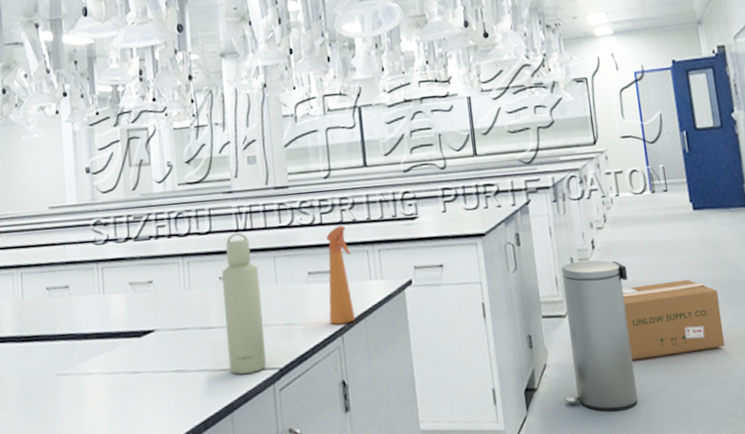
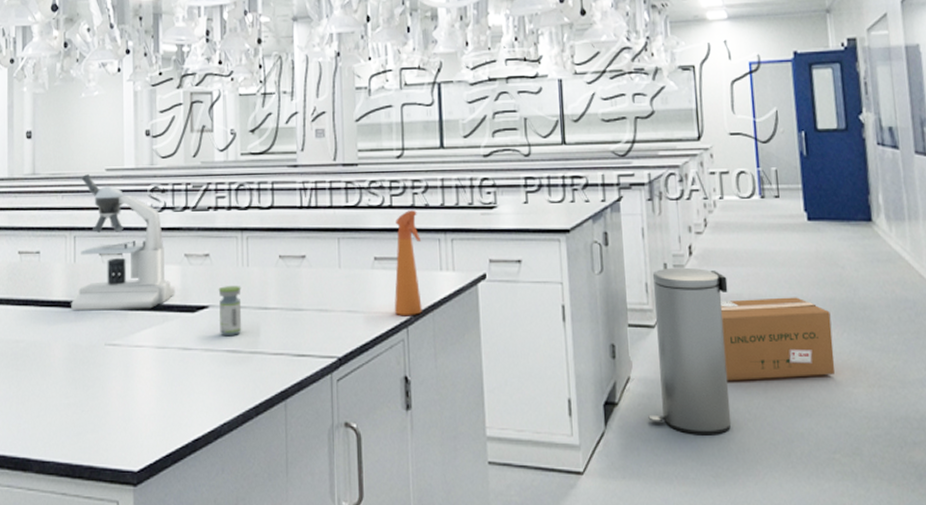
microscope: none [21,212,122,345] -> present [71,173,175,311]
medicine bottle: none [163,309,188,357] -> present [218,286,242,335]
bottle: present [221,232,267,374] -> none [281,209,325,360]

